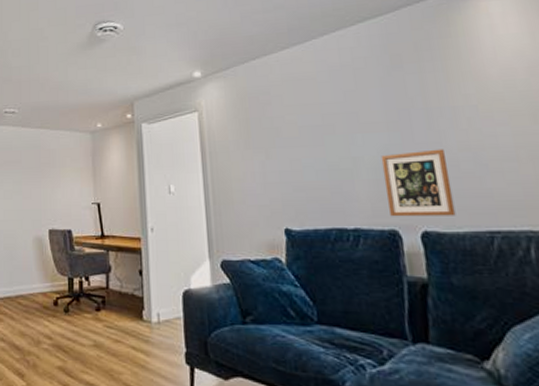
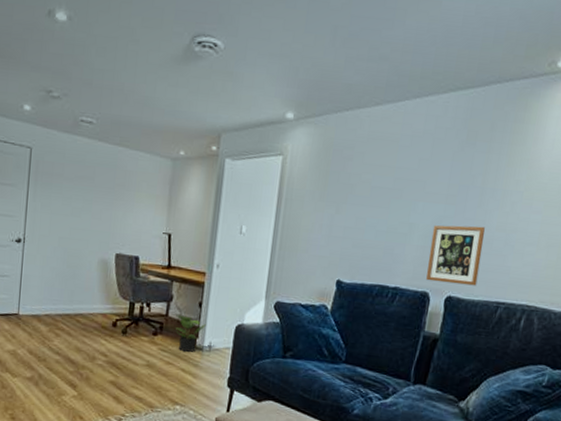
potted plant: none [117,286,150,327] -> present [176,314,206,353]

